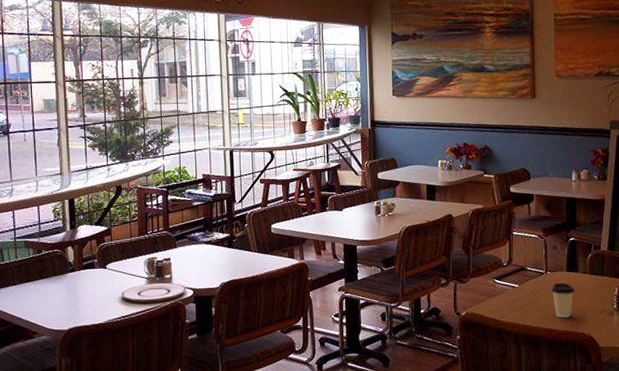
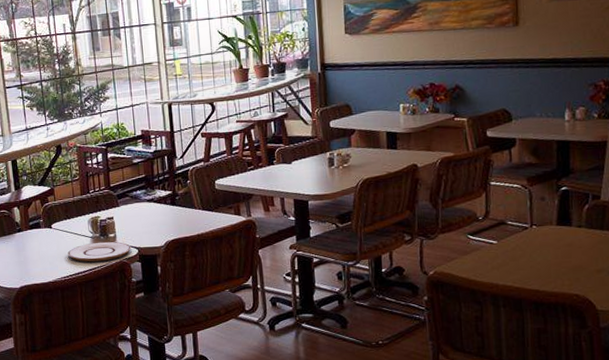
coffee cup: present [551,282,575,318] -> none [537,238,567,278]

